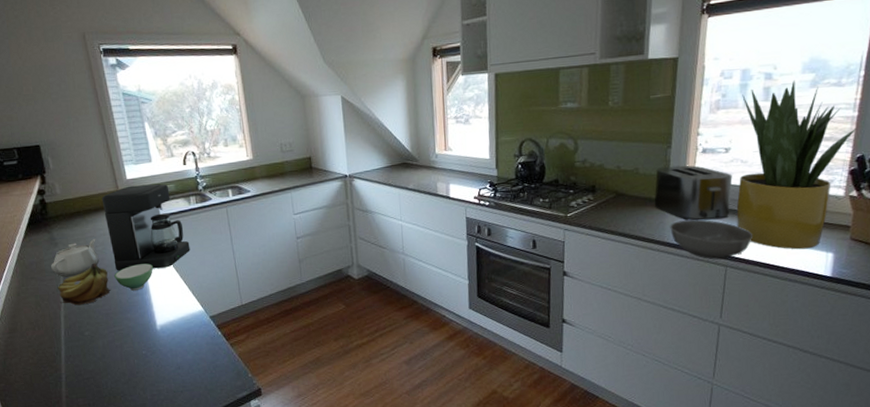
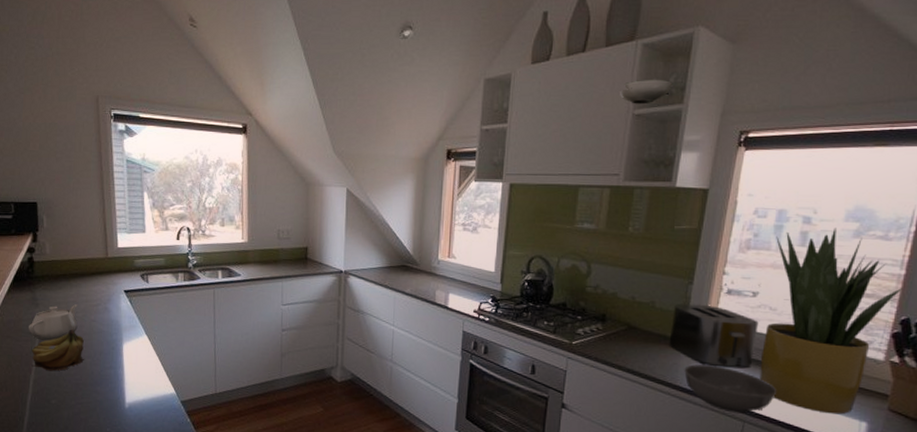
coffee maker: present [101,183,190,271] -> none [89,254,171,344]
bowl: present [114,263,154,291] -> none [90,336,131,364]

